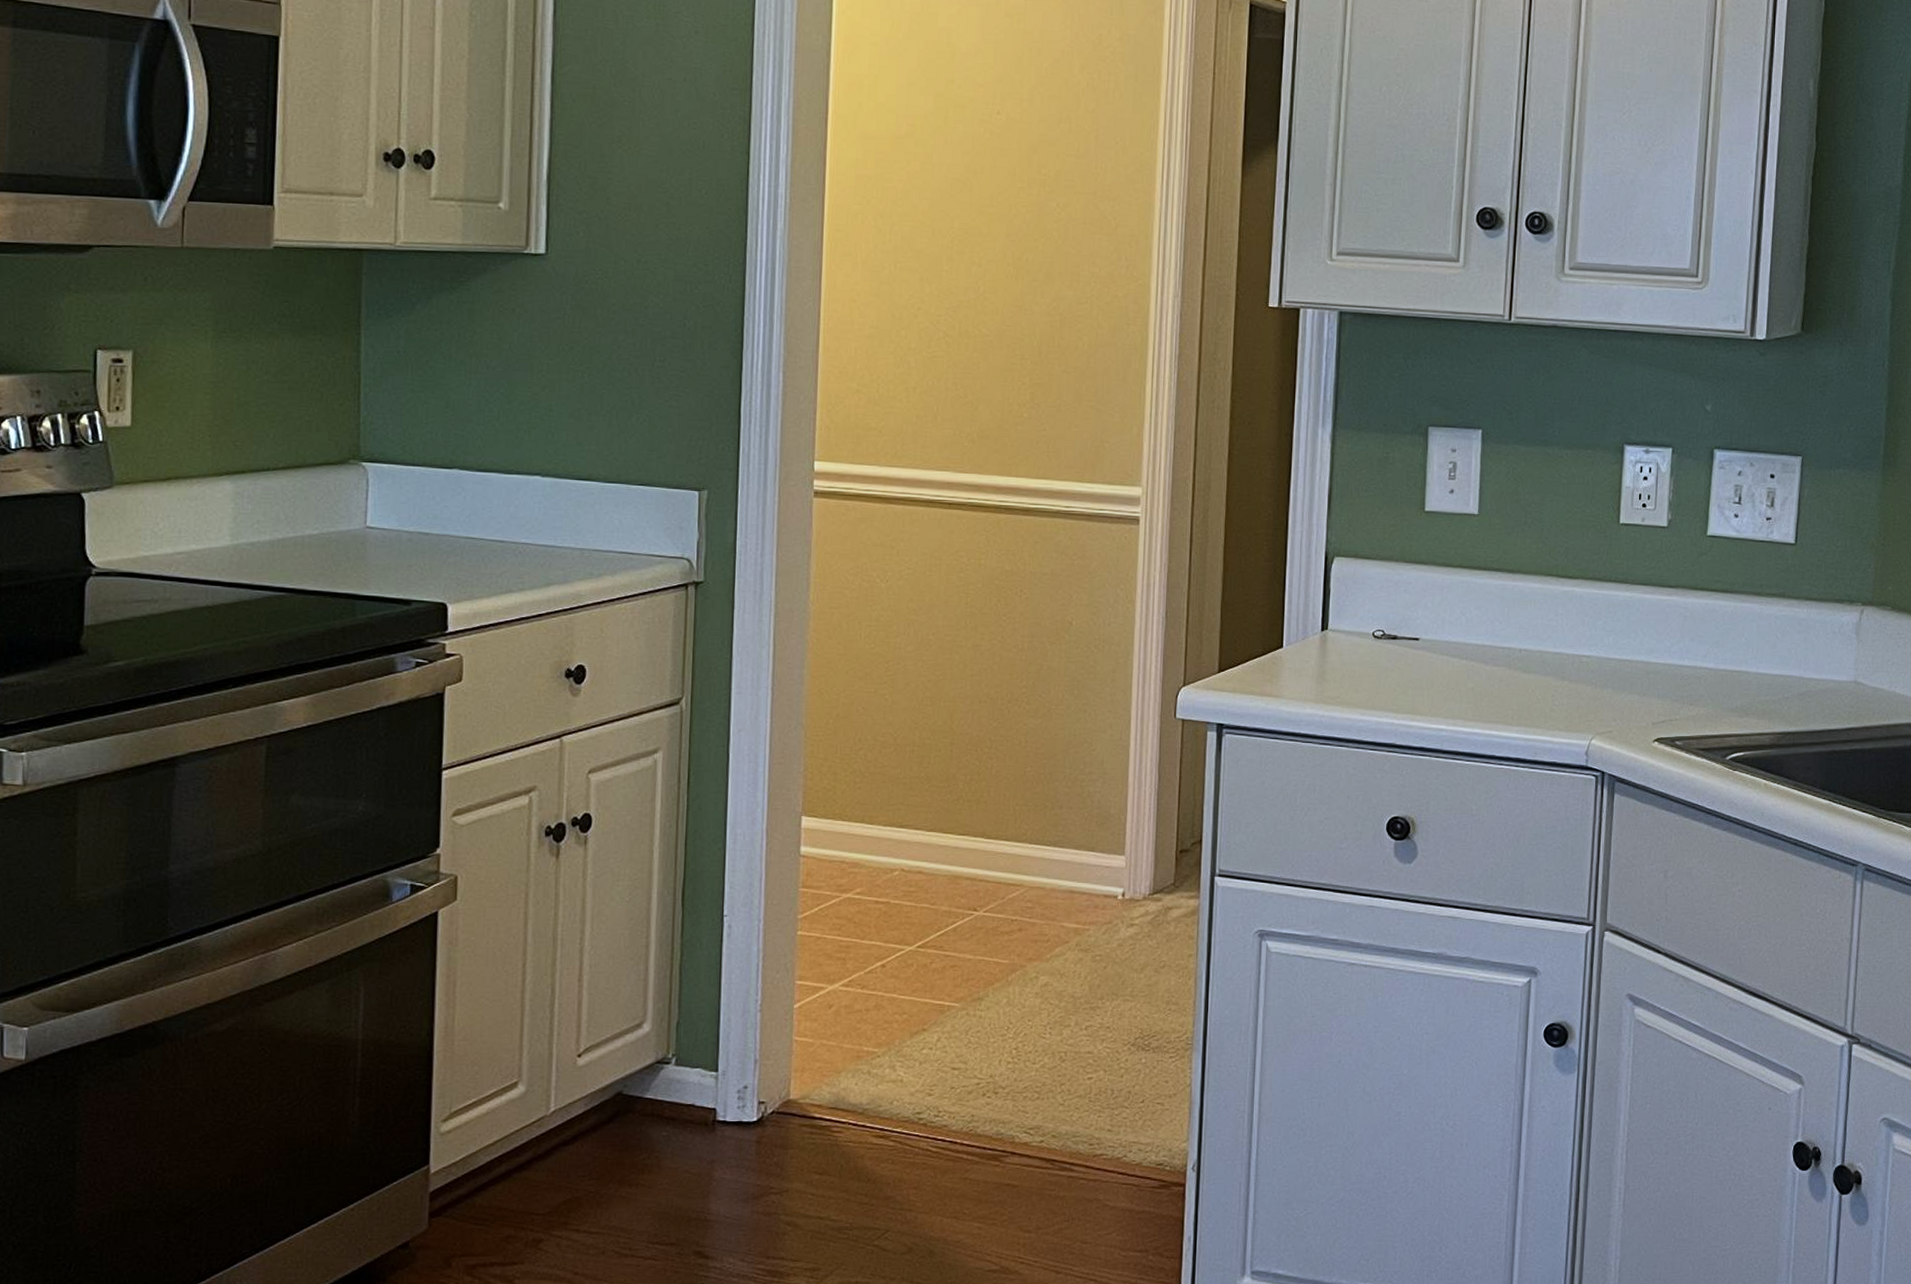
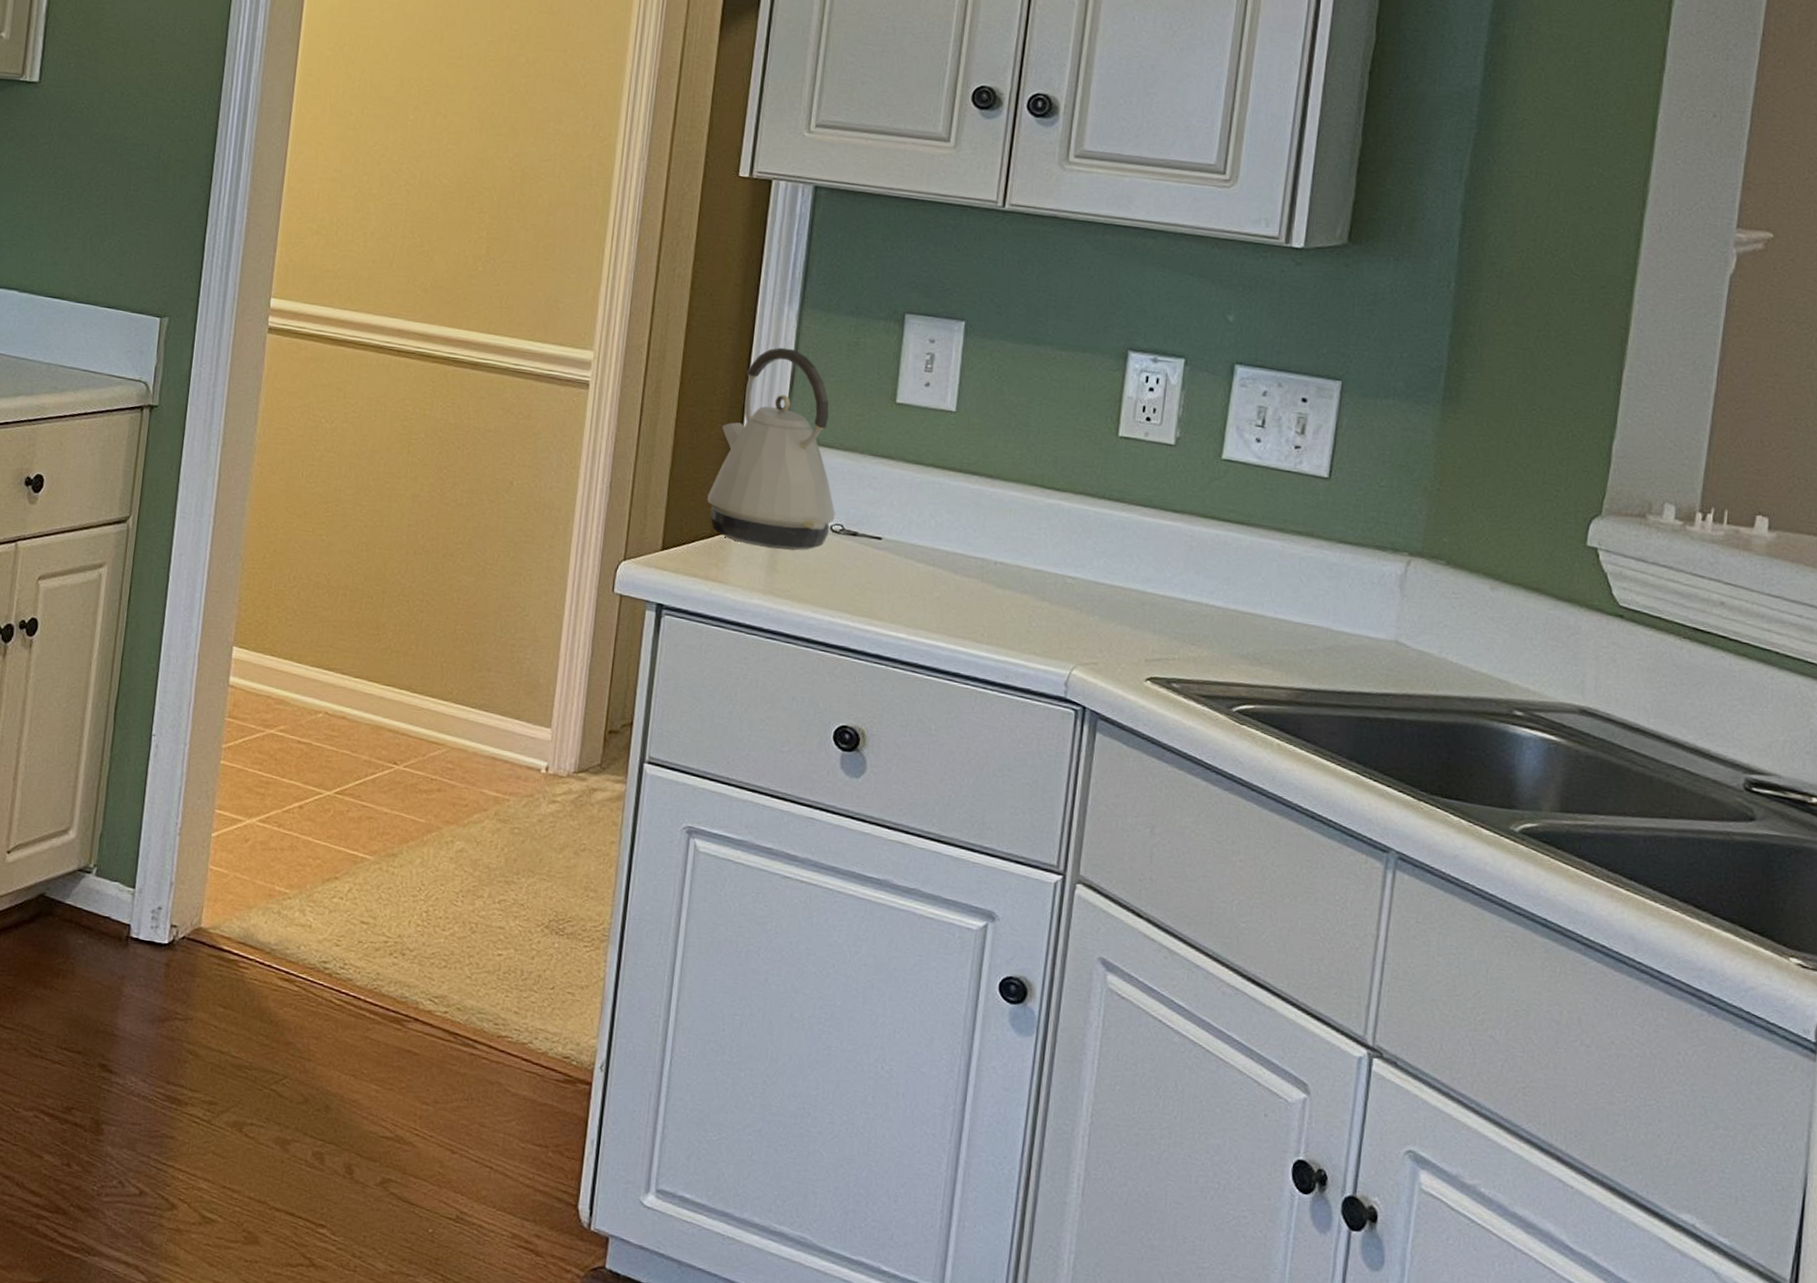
kettle: none [1258,468,1376,660] -> present [707,347,836,551]

